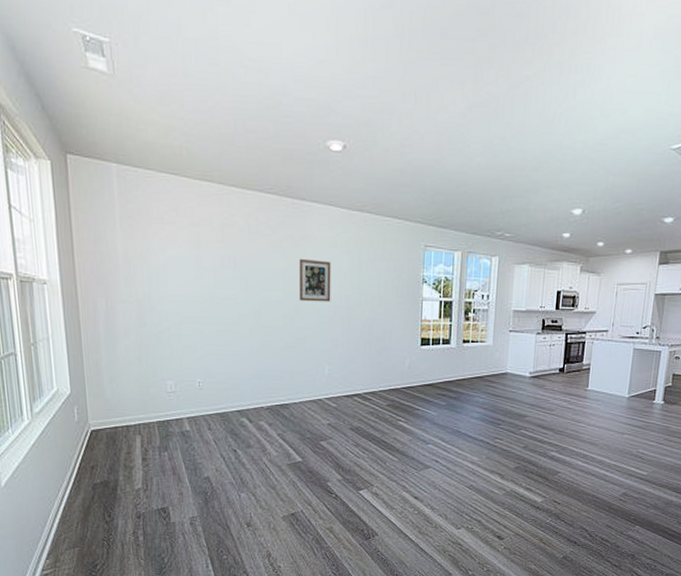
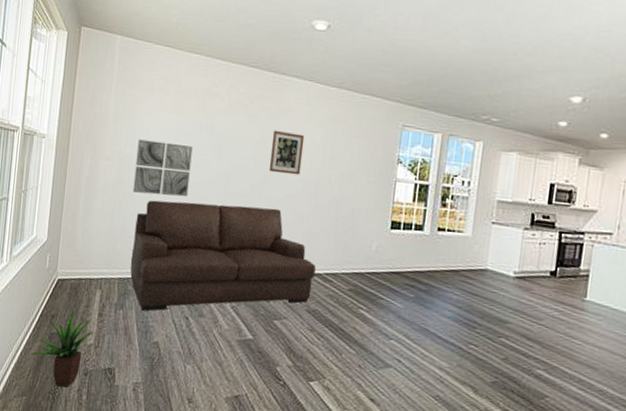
potted plant: none [75,460,141,533] -> present [30,311,95,388]
wall art: none [155,278,218,335] -> present [133,139,193,197]
sofa: none [167,336,355,450] -> present [130,200,316,311]

